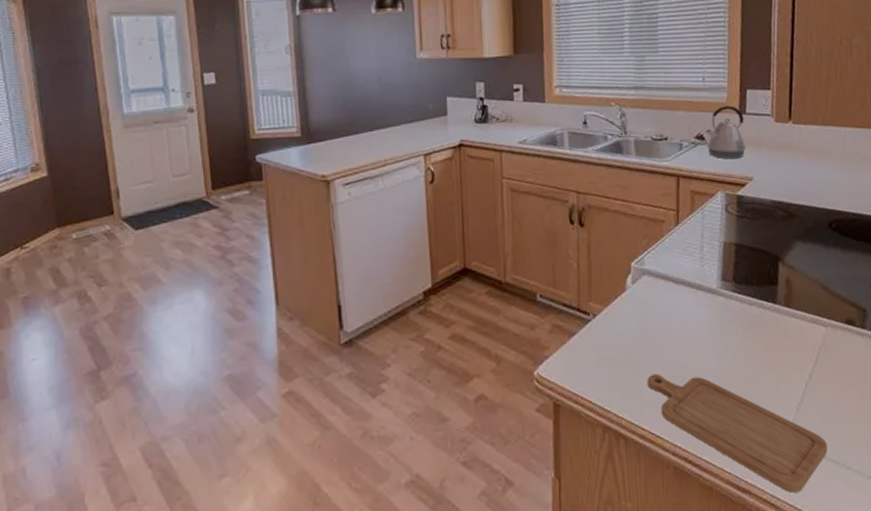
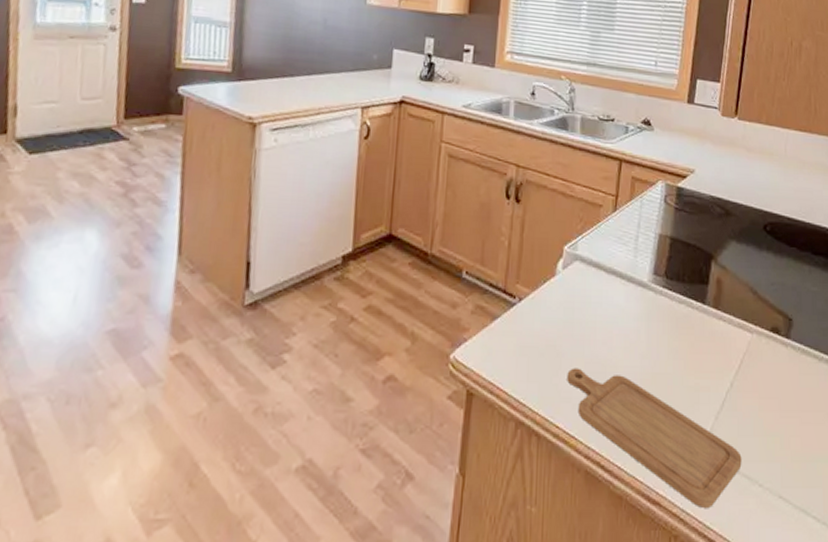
kettle: present [705,105,747,159] -> none [652,93,691,149]

